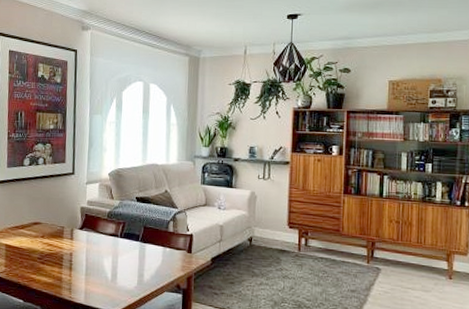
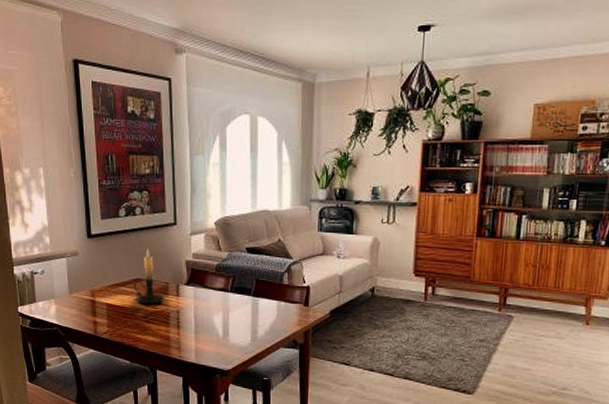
candle holder: none [31,195,60,247] -> present [133,249,165,304]

